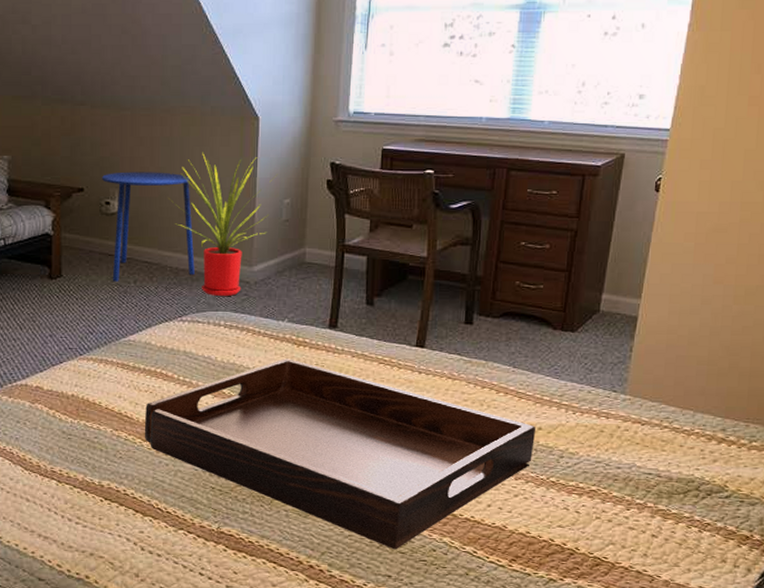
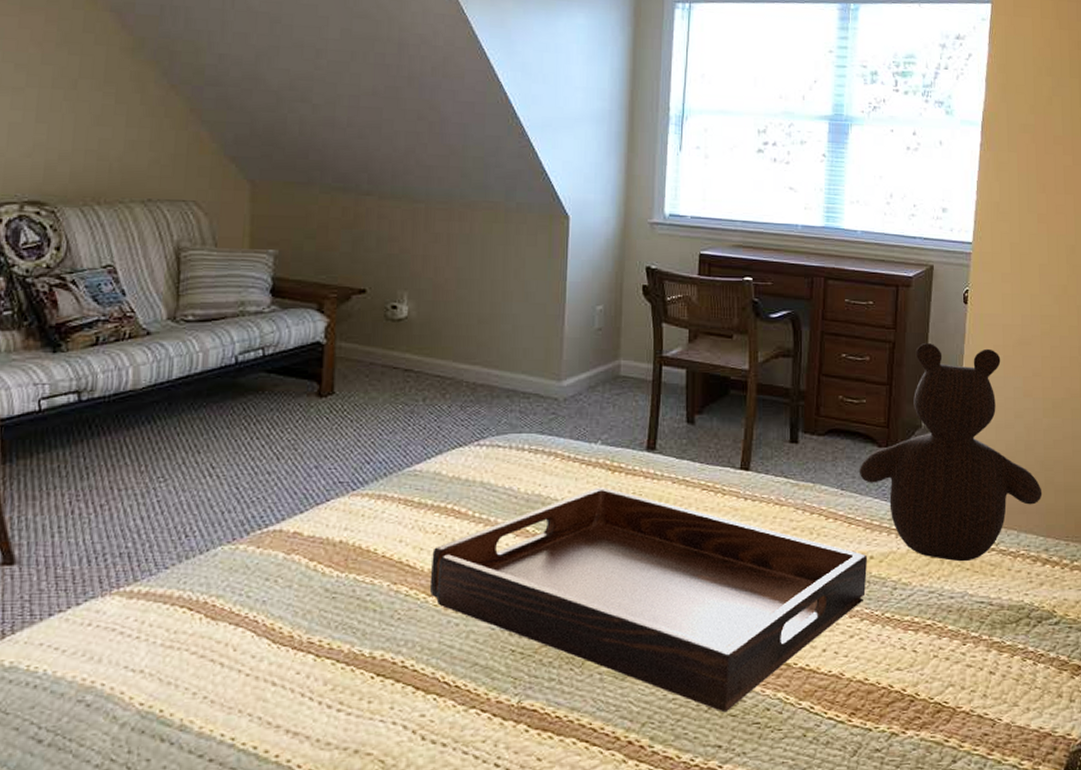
side table: present [102,172,195,282] -> none [389,271,496,400]
house plant: present [169,152,277,296] -> none [467,252,589,415]
teddy bear: none [532,230,725,437] -> present [859,342,1043,562]

